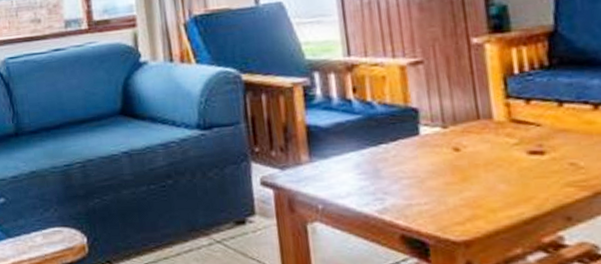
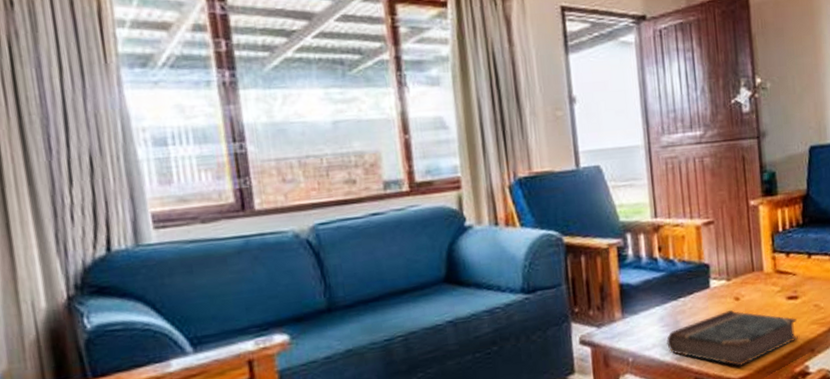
book: none [364,161,546,227] -> present [666,309,798,366]

